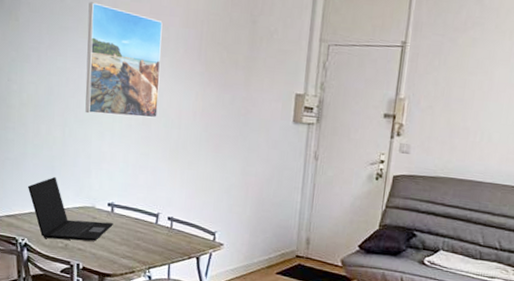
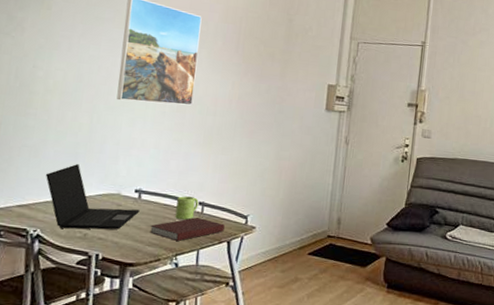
notebook: none [124,232,193,255] -> present [150,217,225,241]
mug: none [146,211,168,234] -> present [175,196,199,220]

